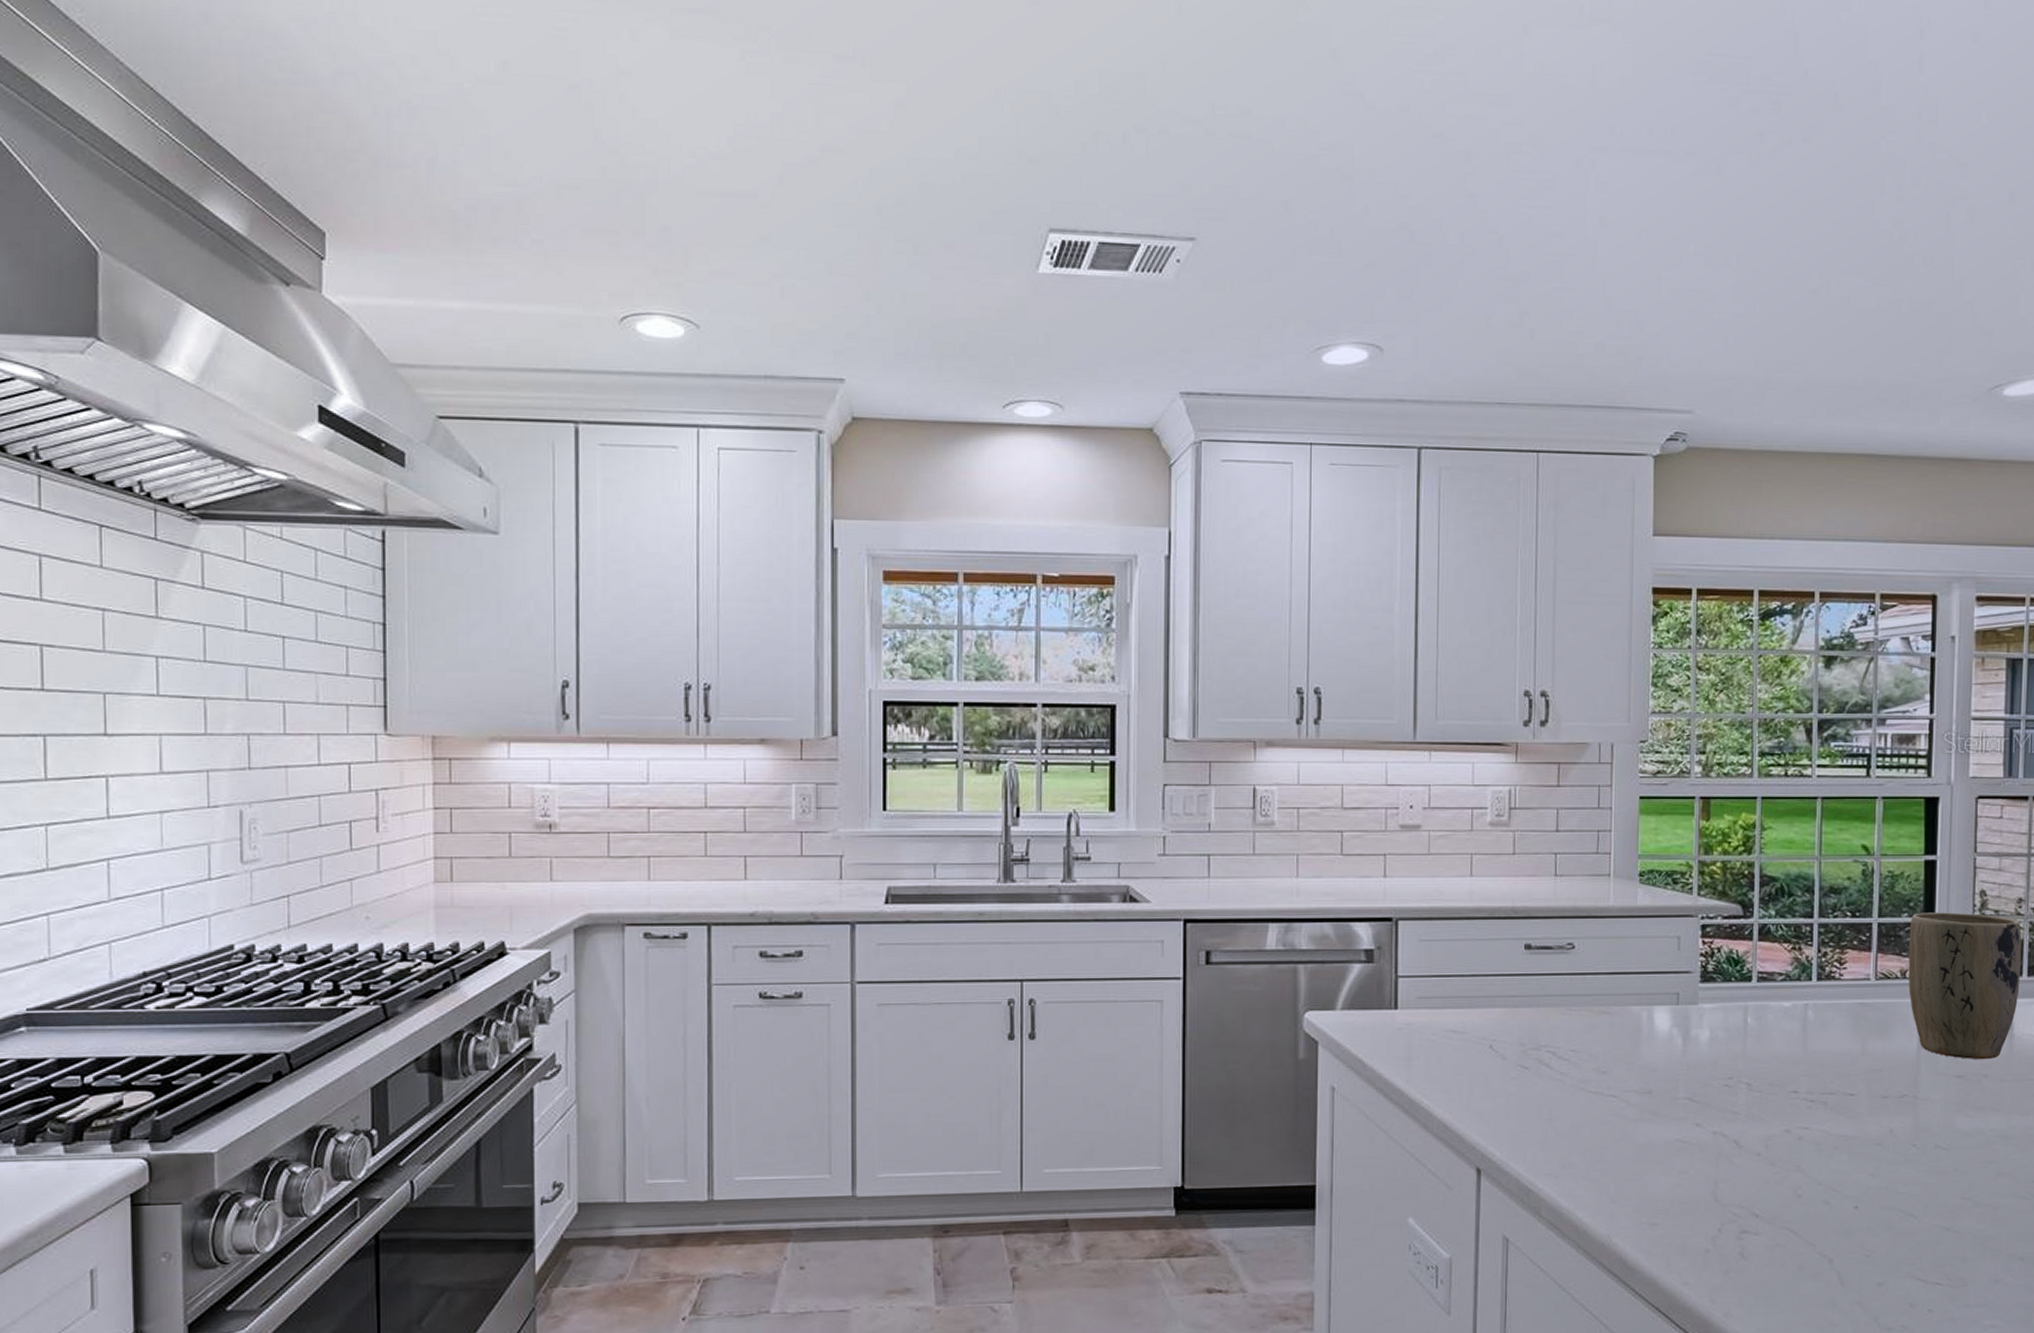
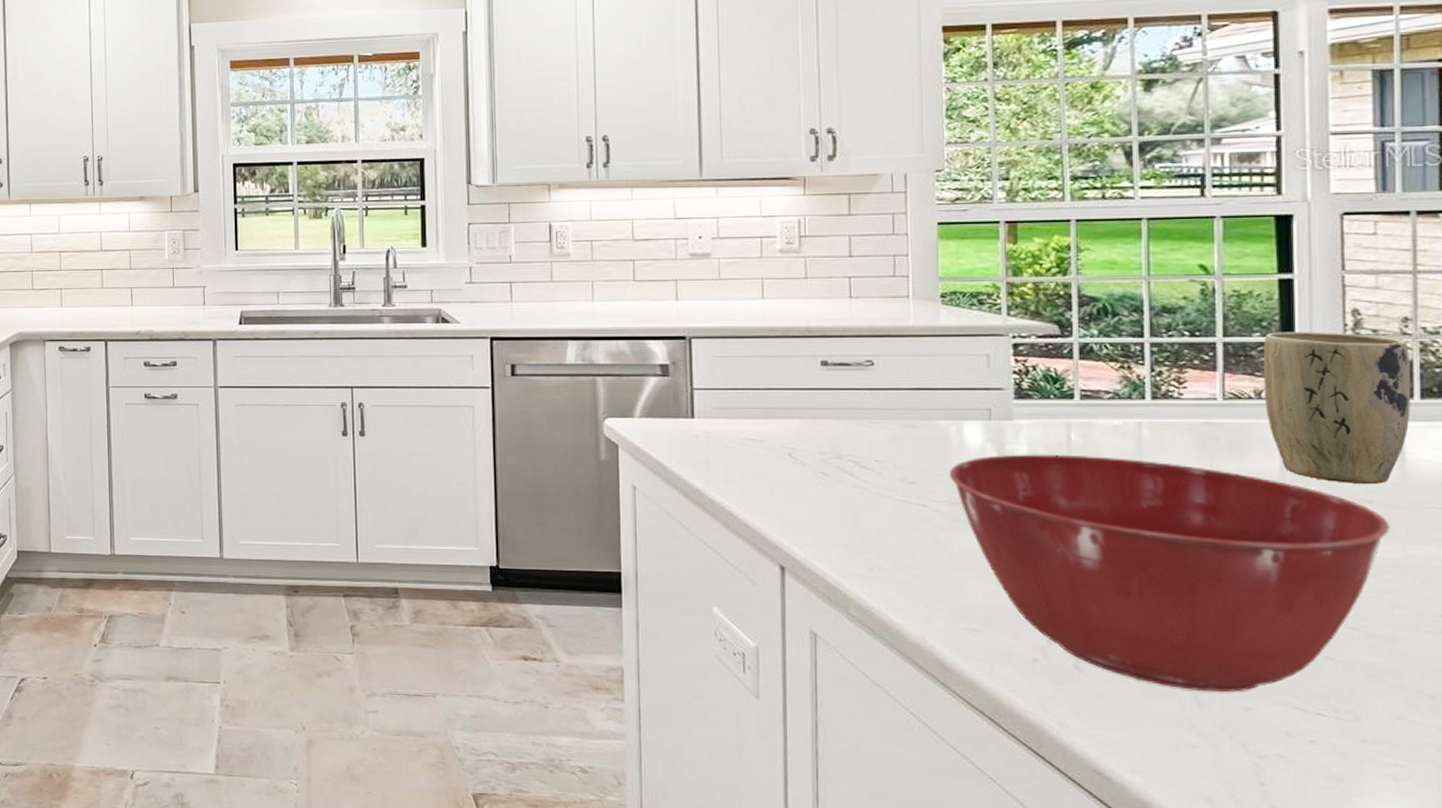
mixing bowl: none [1638,1038,1999,1270] -> present [948,454,1390,692]

